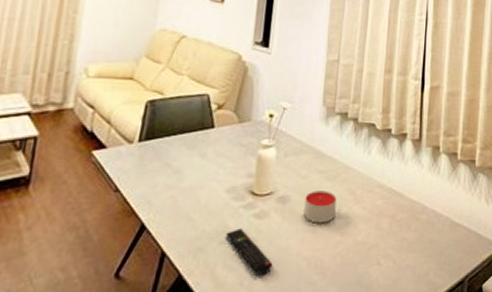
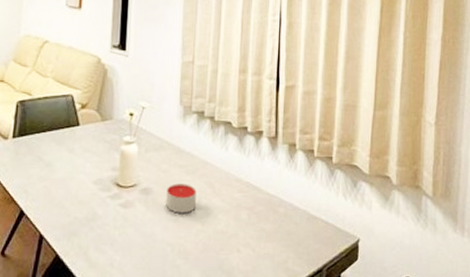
remote control: present [225,228,273,275] -> none [95,216,140,258]

